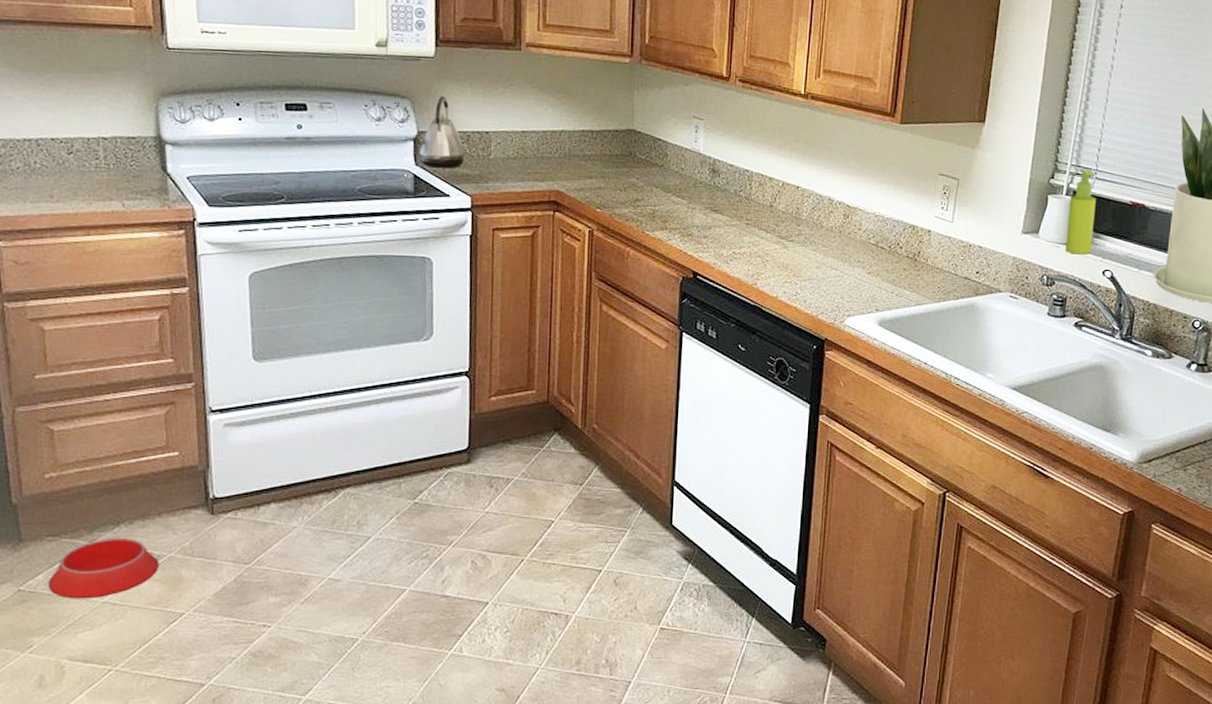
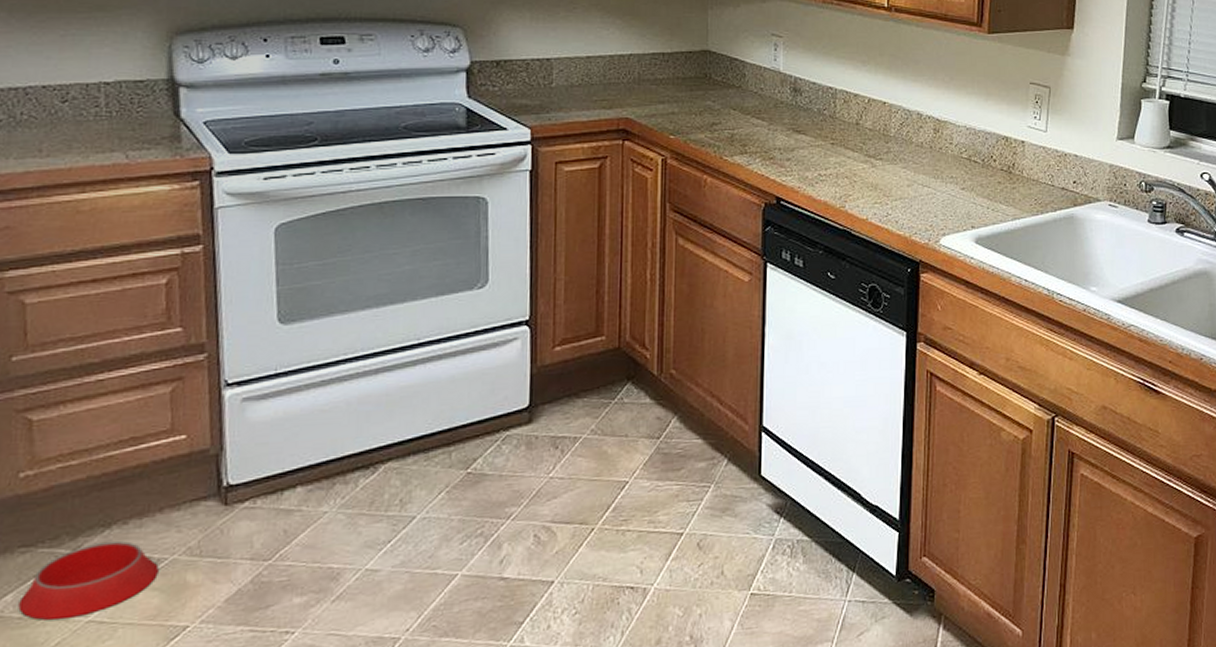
kettle: present [419,95,466,168] -> none [472,22,524,99]
soap dispenser: present [1066,168,1096,255] -> none [1162,71,1190,158]

